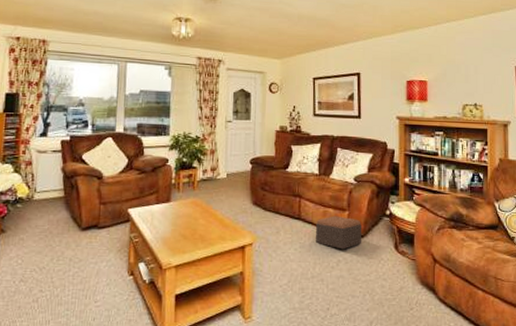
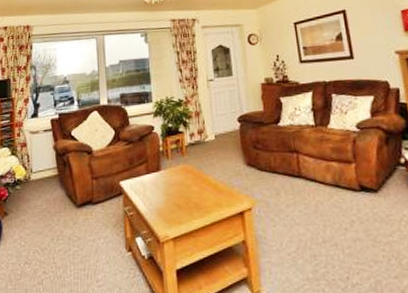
footstool: present [316,216,361,250] -> none [319,169,376,208]

